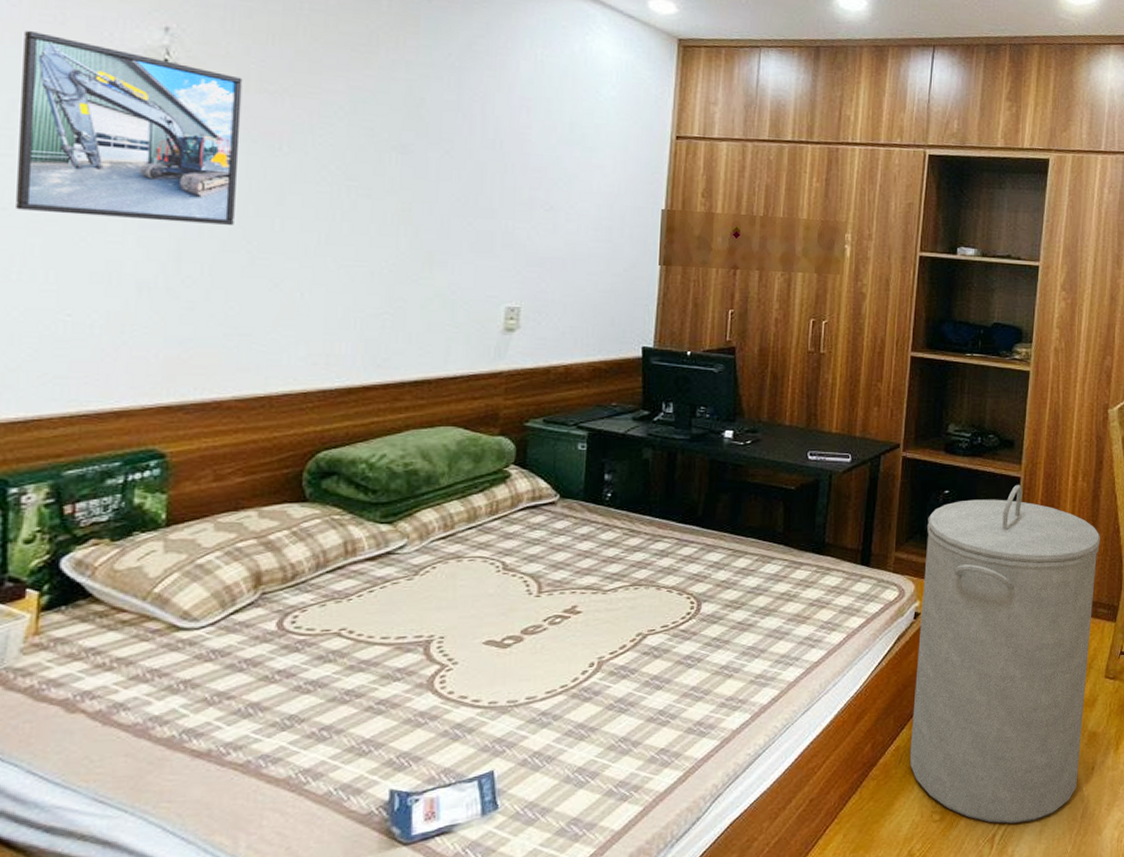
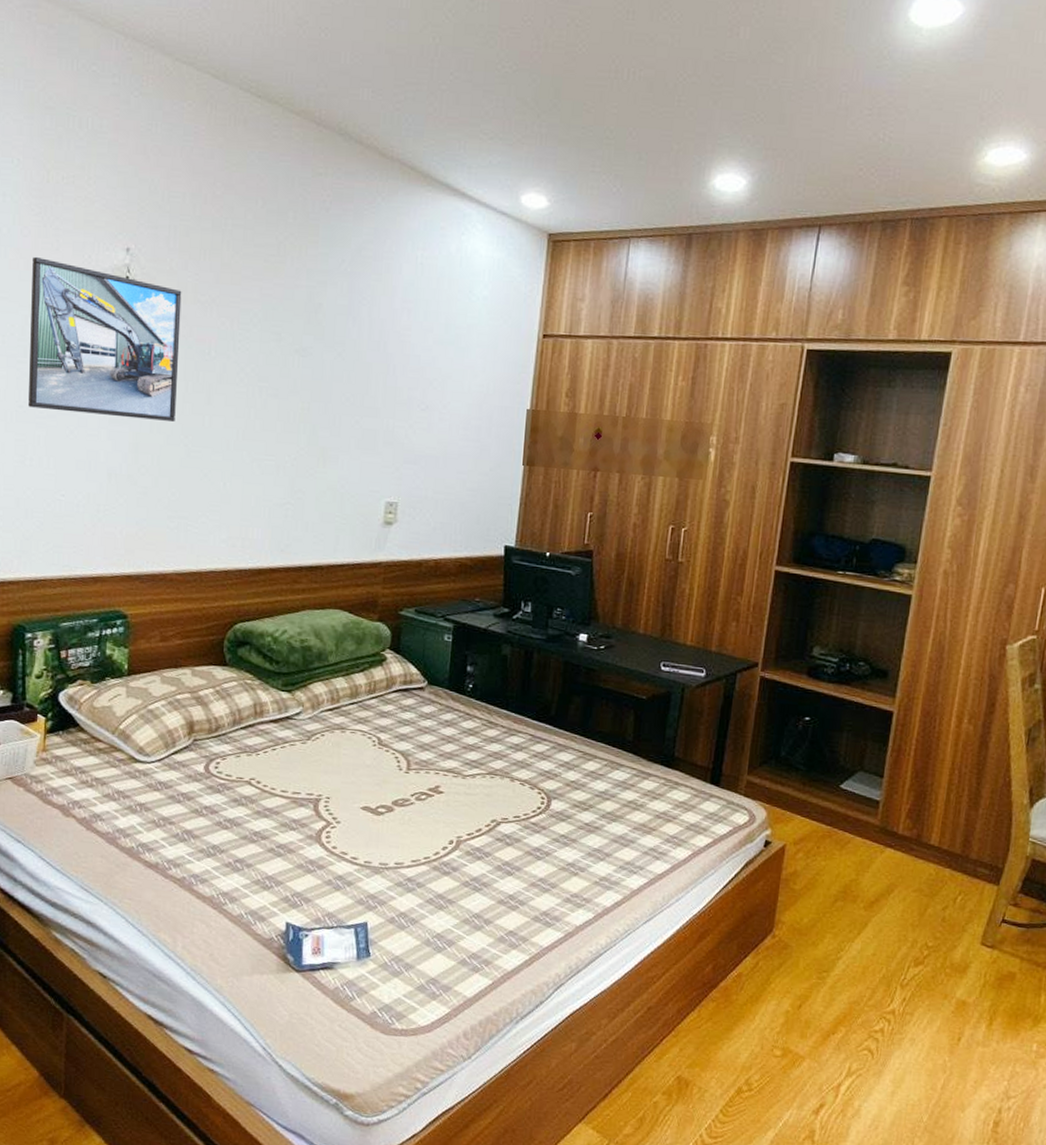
laundry hamper: present [909,484,1100,824] -> none [752,719,986,1080]

